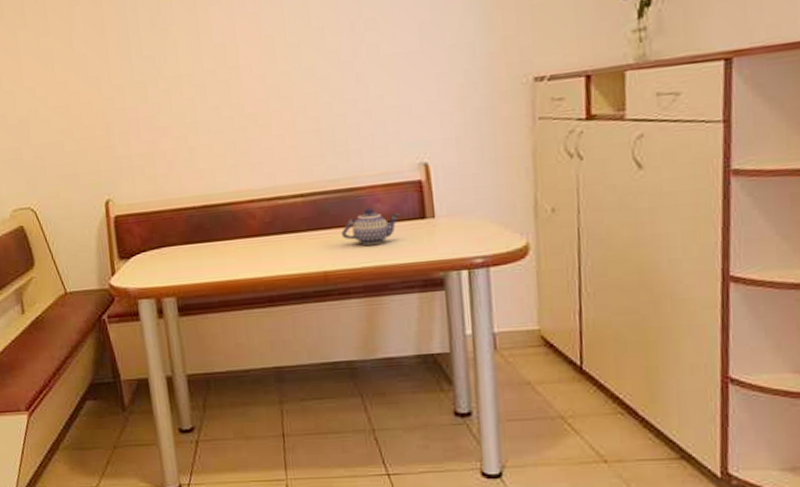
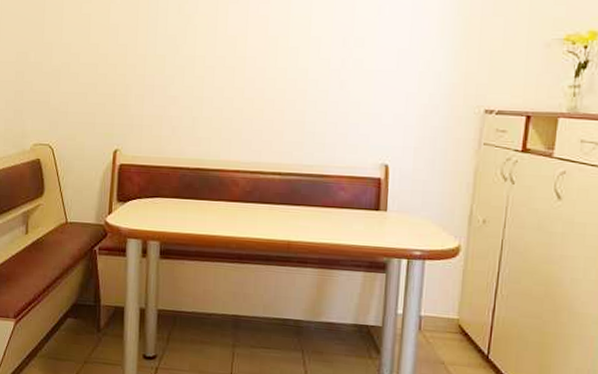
teapot: present [341,207,400,245] -> none [308,193,358,225]

